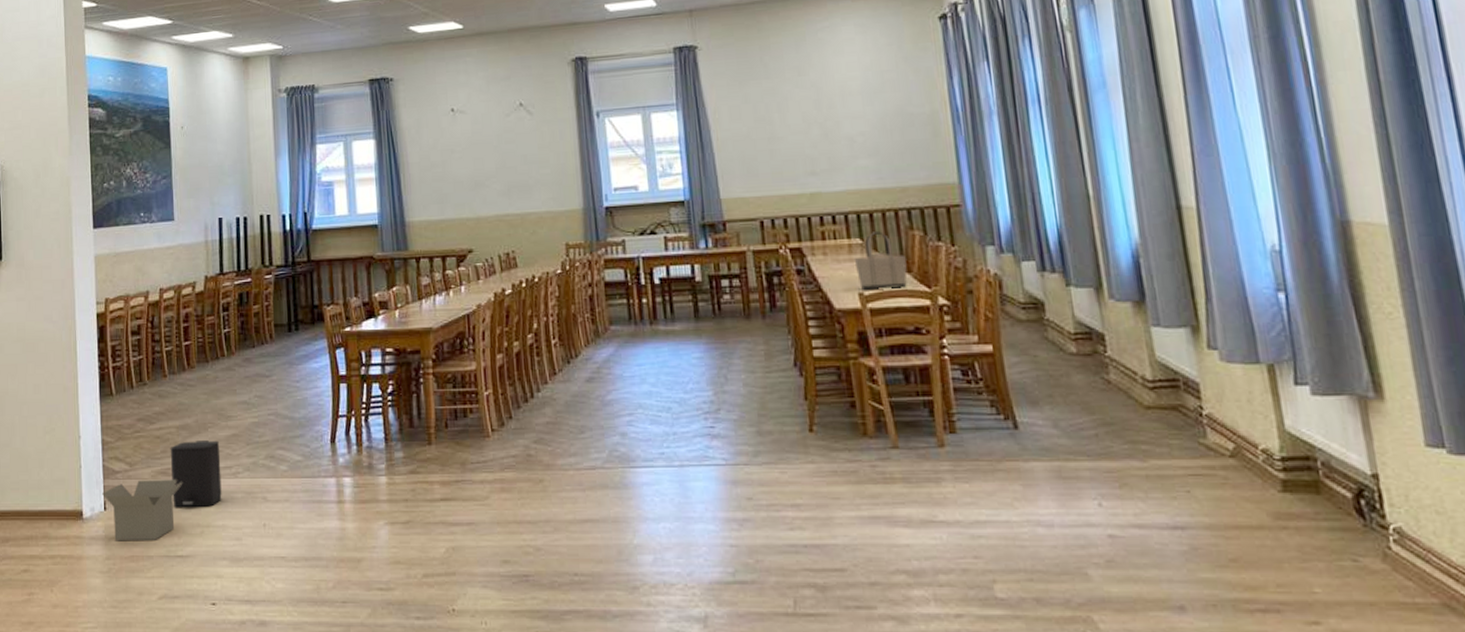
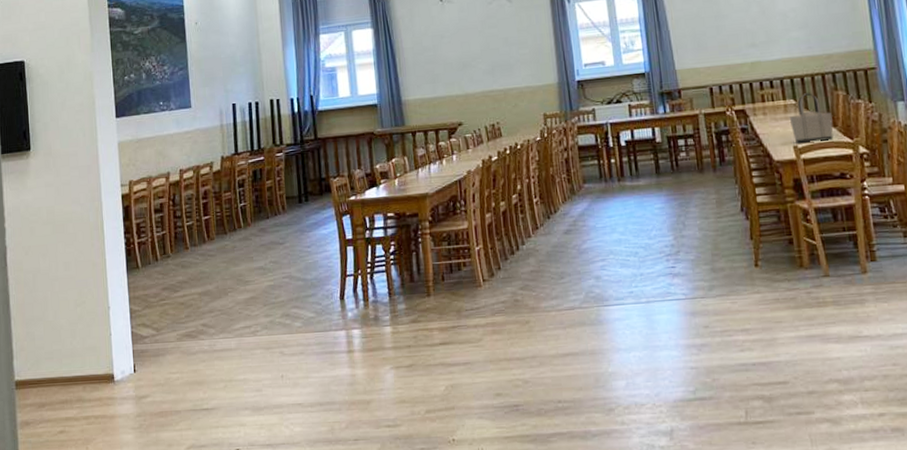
carton: present [102,479,183,541] -> none [132,340,207,400]
pedal bin: present [170,440,222,508] -> none [193,303,243,367]

